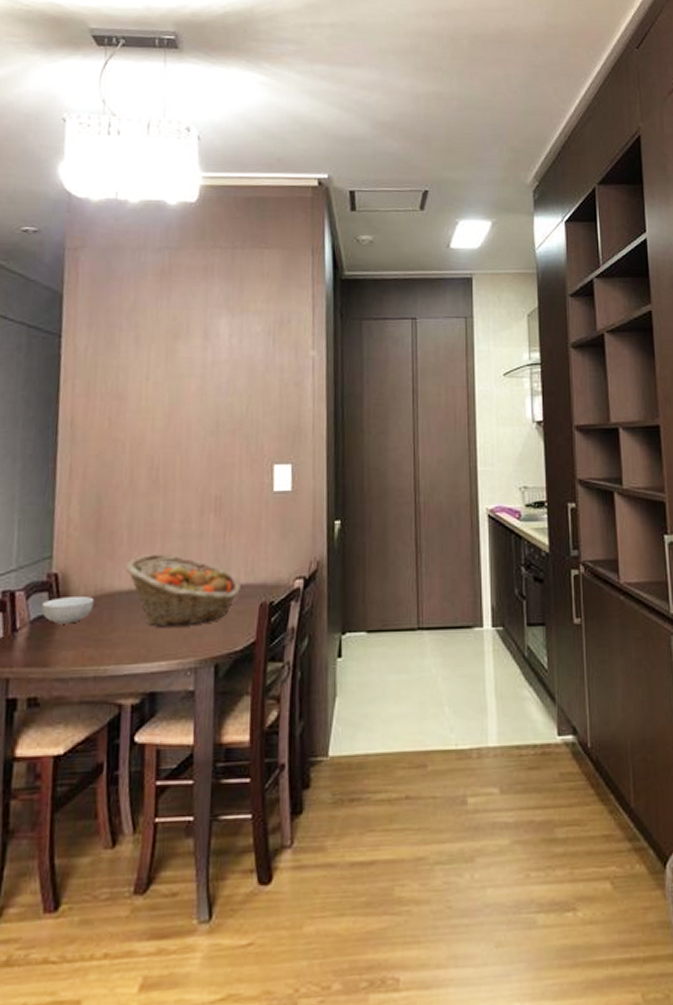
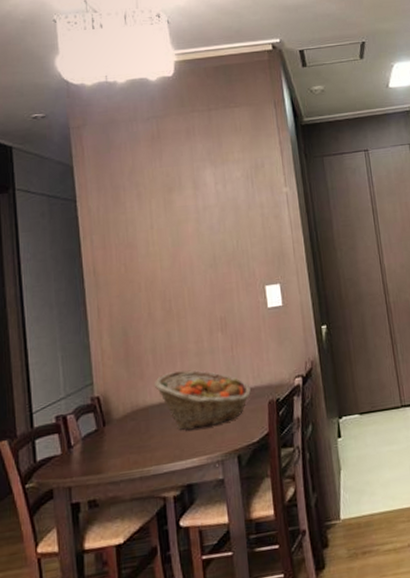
cereal bowl: present [42,597,95,624] -> none [90,412,133,438]

